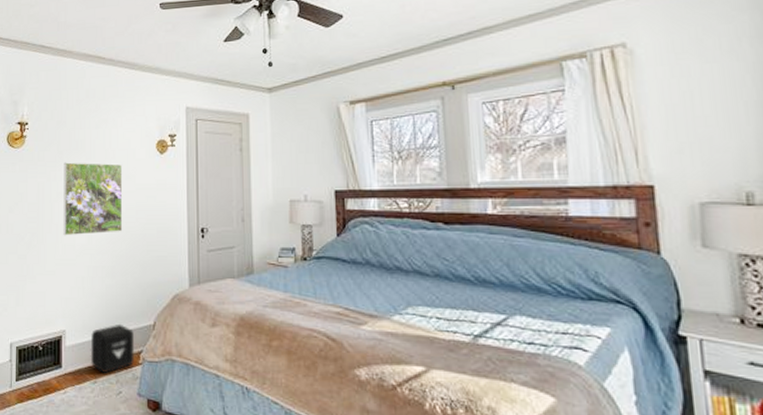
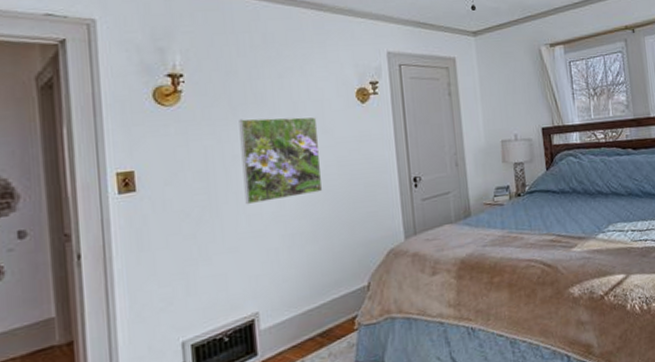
air purifier: present [90,323,134,373] -> none [293,291,348,349]

